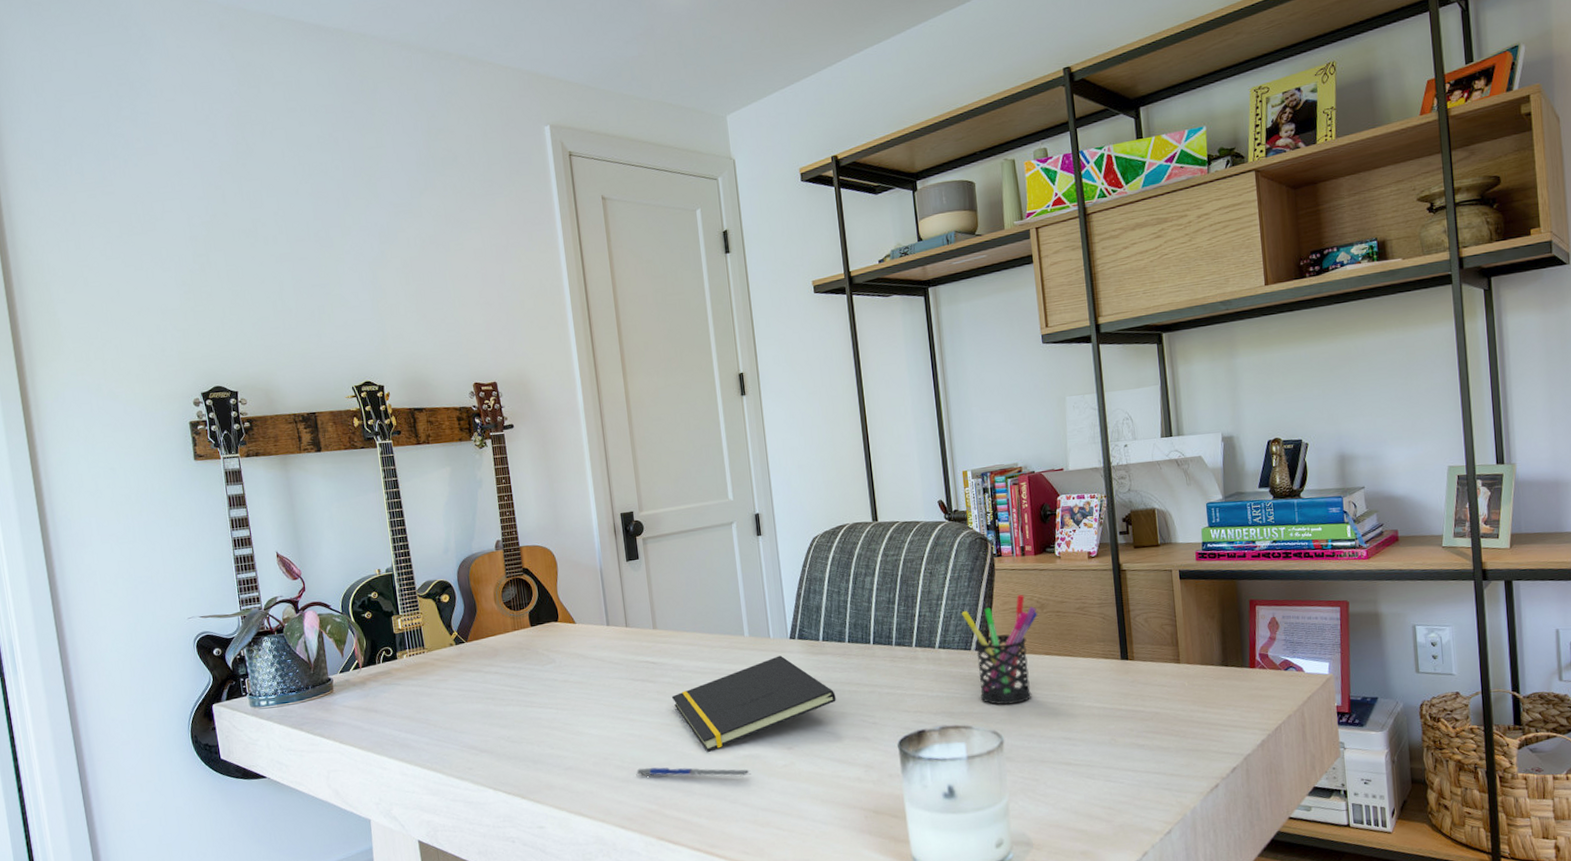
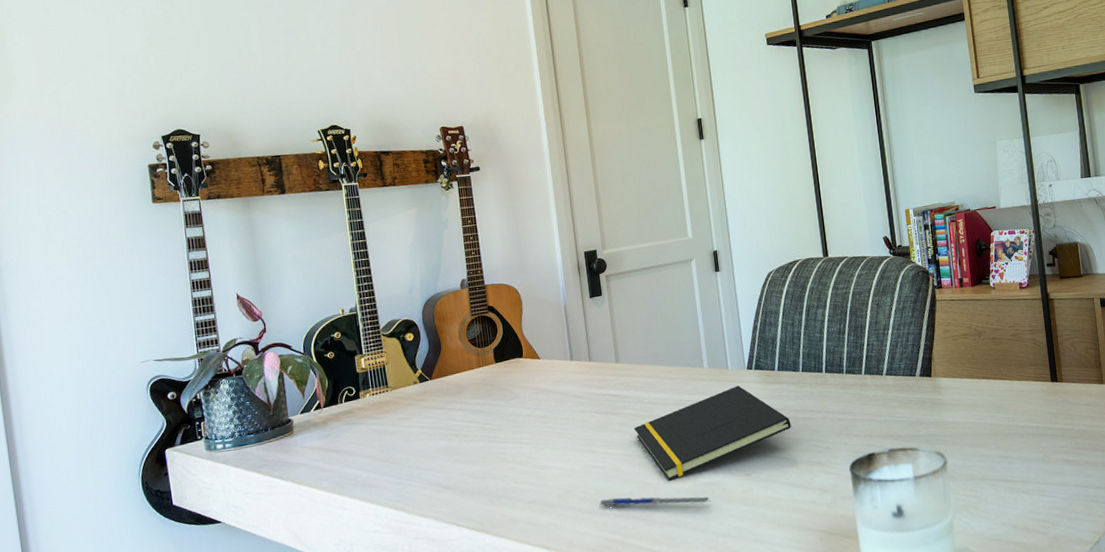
pen holder: present [962,595,1038,705] -> none [907,323,976,427]

